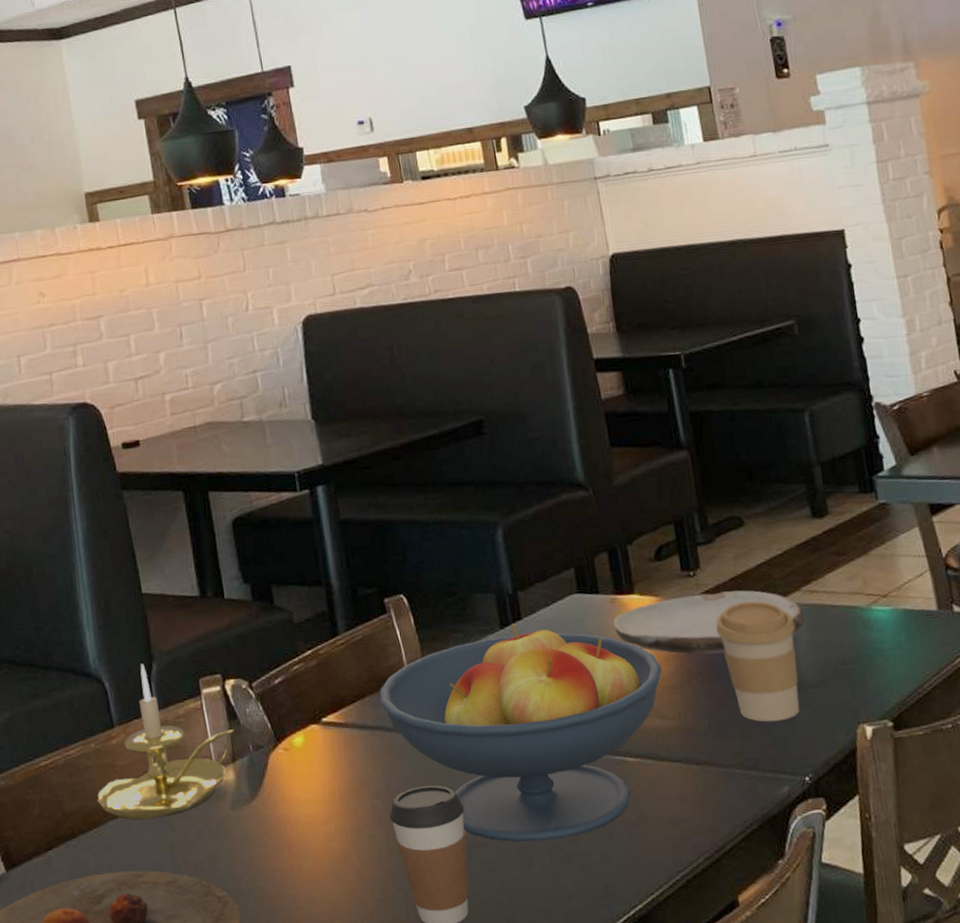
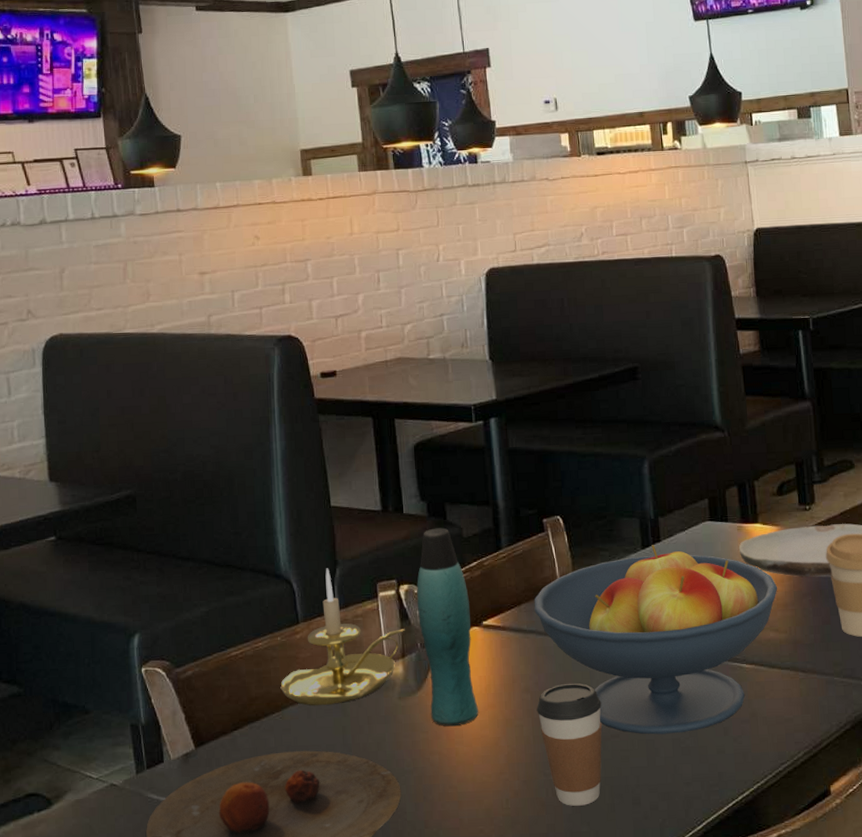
bottle: none [244,613,324,839] -> present [417,528,479,727]

